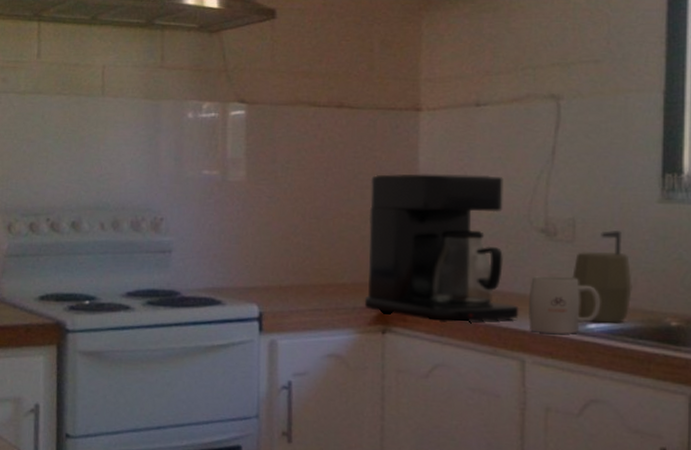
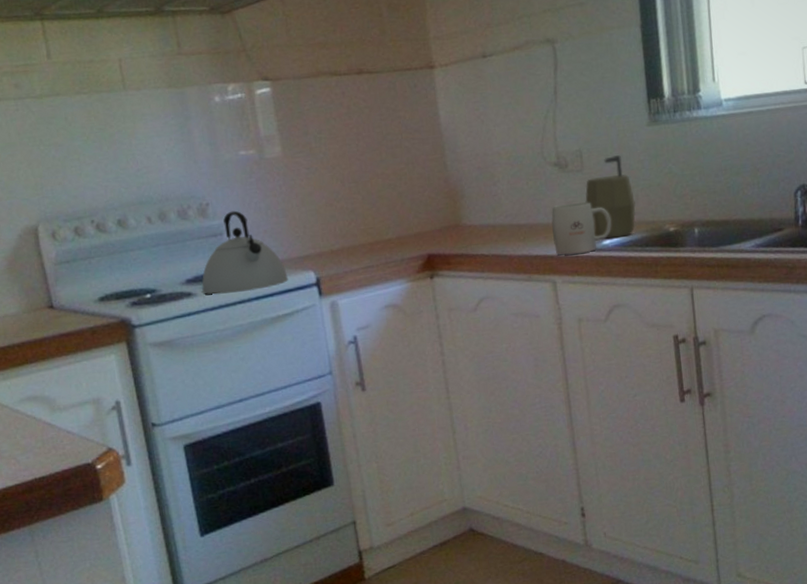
kettle: none [141,229,230,315] -> present [202,210,288,295]
coffee maker: present [364,174,519,324] -> none [398,121,546,261]

